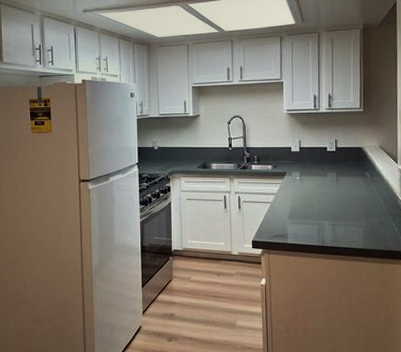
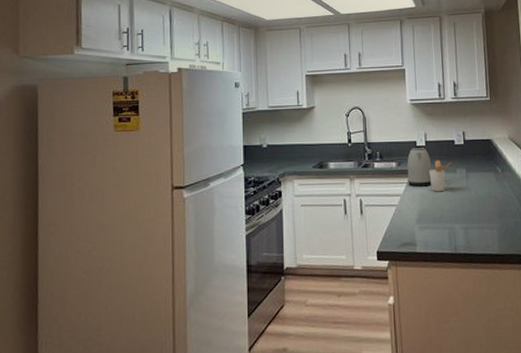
kettle: none [281,151,305,187] -> present [407,145,432,187]
utensil holder: none [301,164,323,193] -> present [429,160,452,192]

